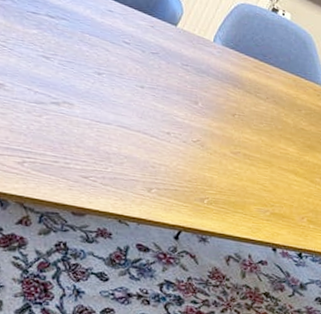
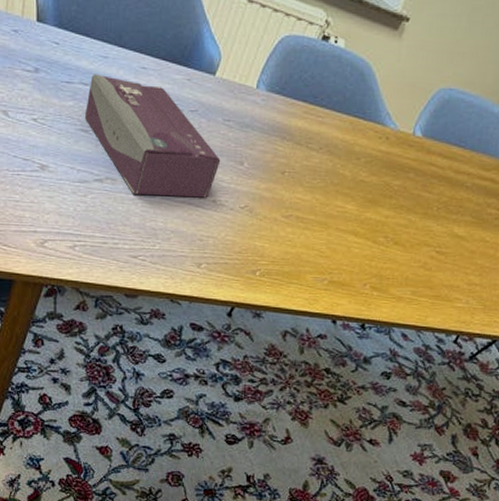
tissue box: none [47,9,177,130] -> present [84,73,221,198]

